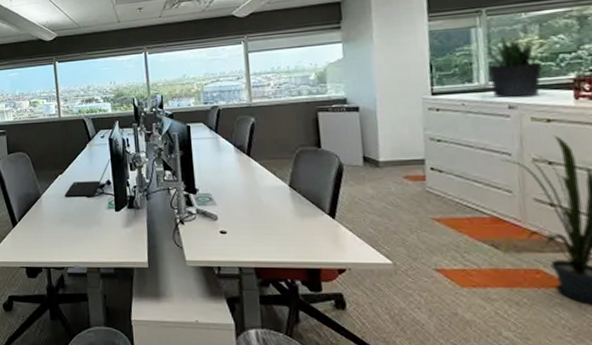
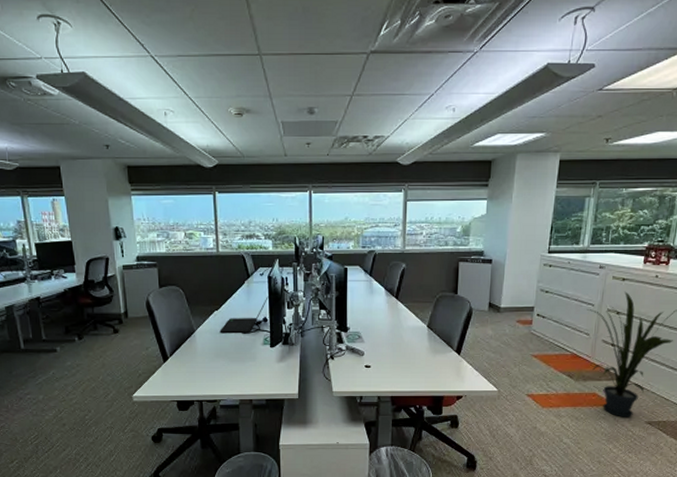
planter: present [487,37,542,99] -> none [591,208,629,260]

